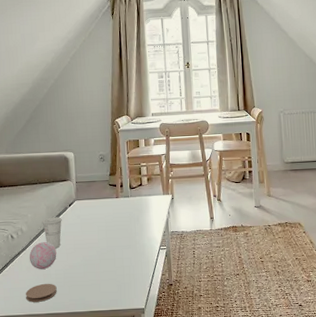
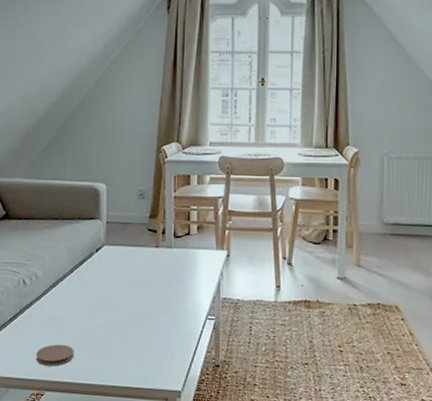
decorative ball: present [29,242,57,270] -> none [43,293,77,327]
cup: present [42,217,62,249] -> none [61,263,86,303]

